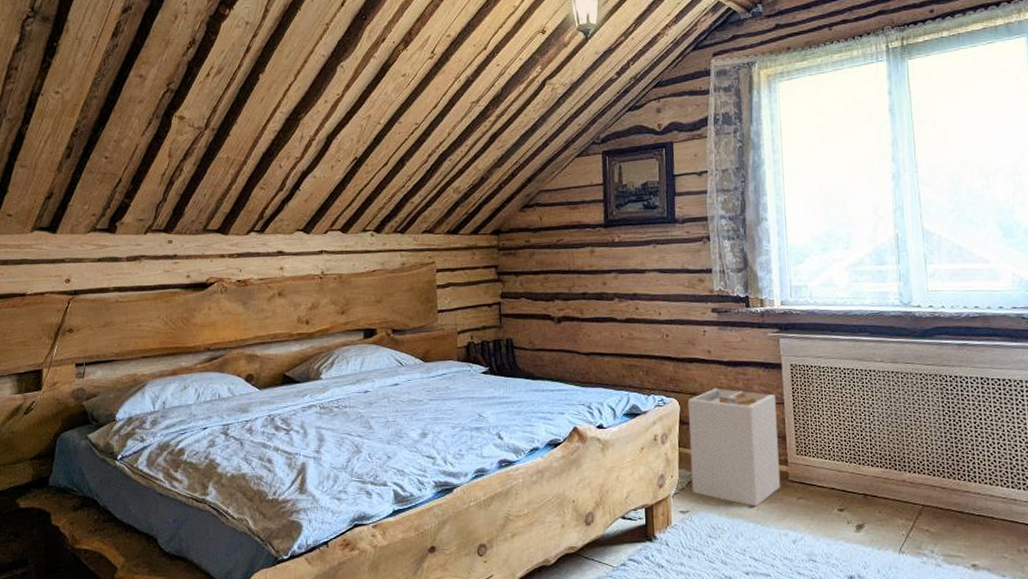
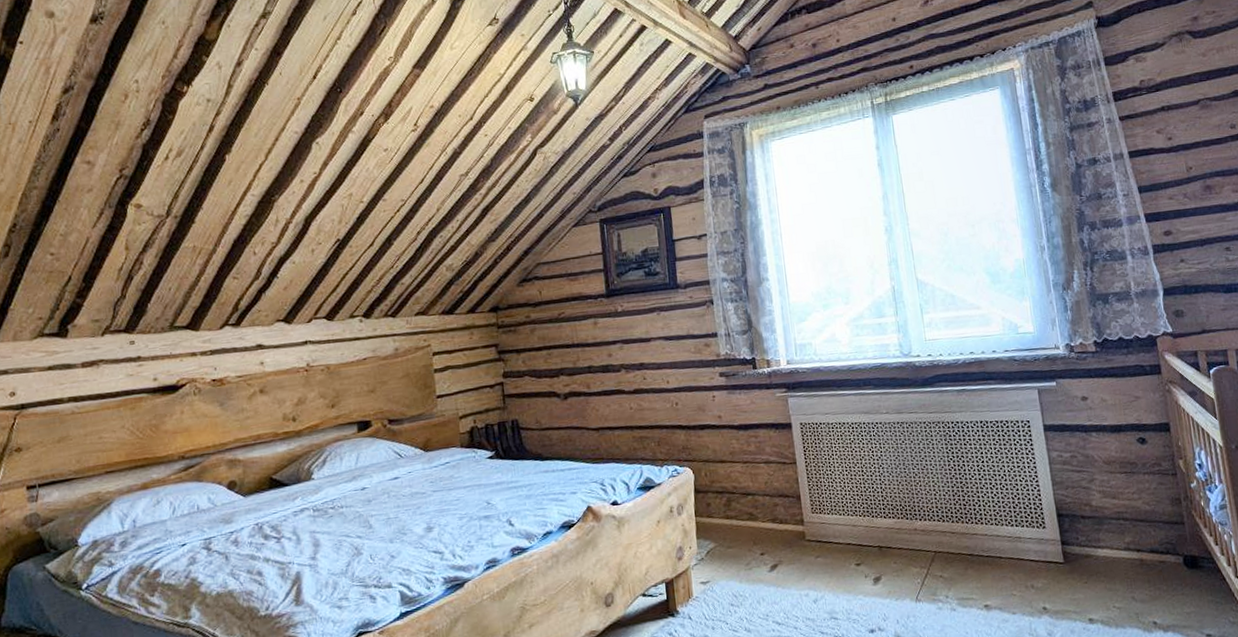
laundry hamper: present [687,387,781,507] -> none [701,453,799,570]

